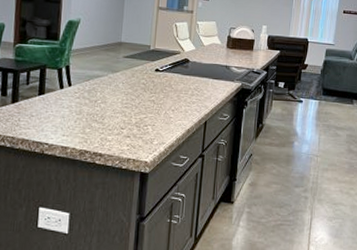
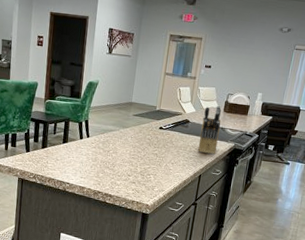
knife block: none [201,42,225,98] -> present [198,106,222,155]

